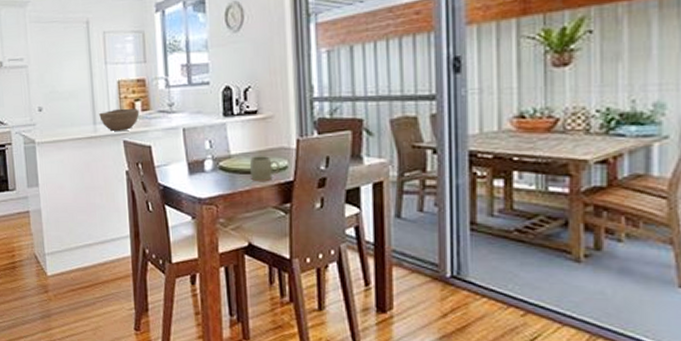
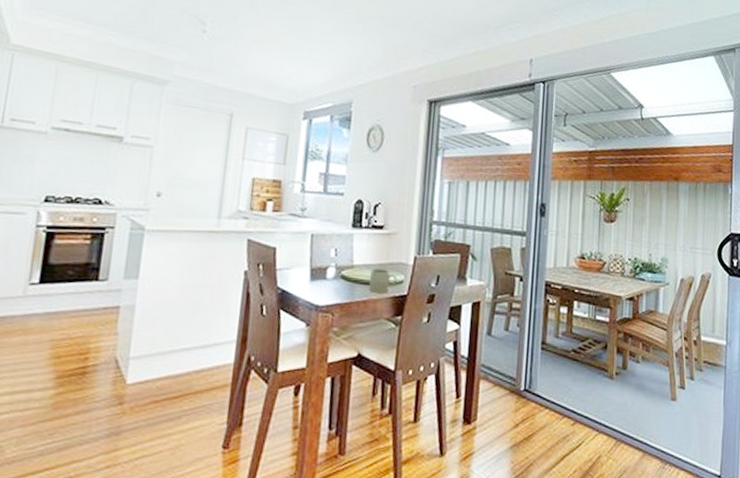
bowl: present [99,108,140,132] -> none [225,205,270,230]

